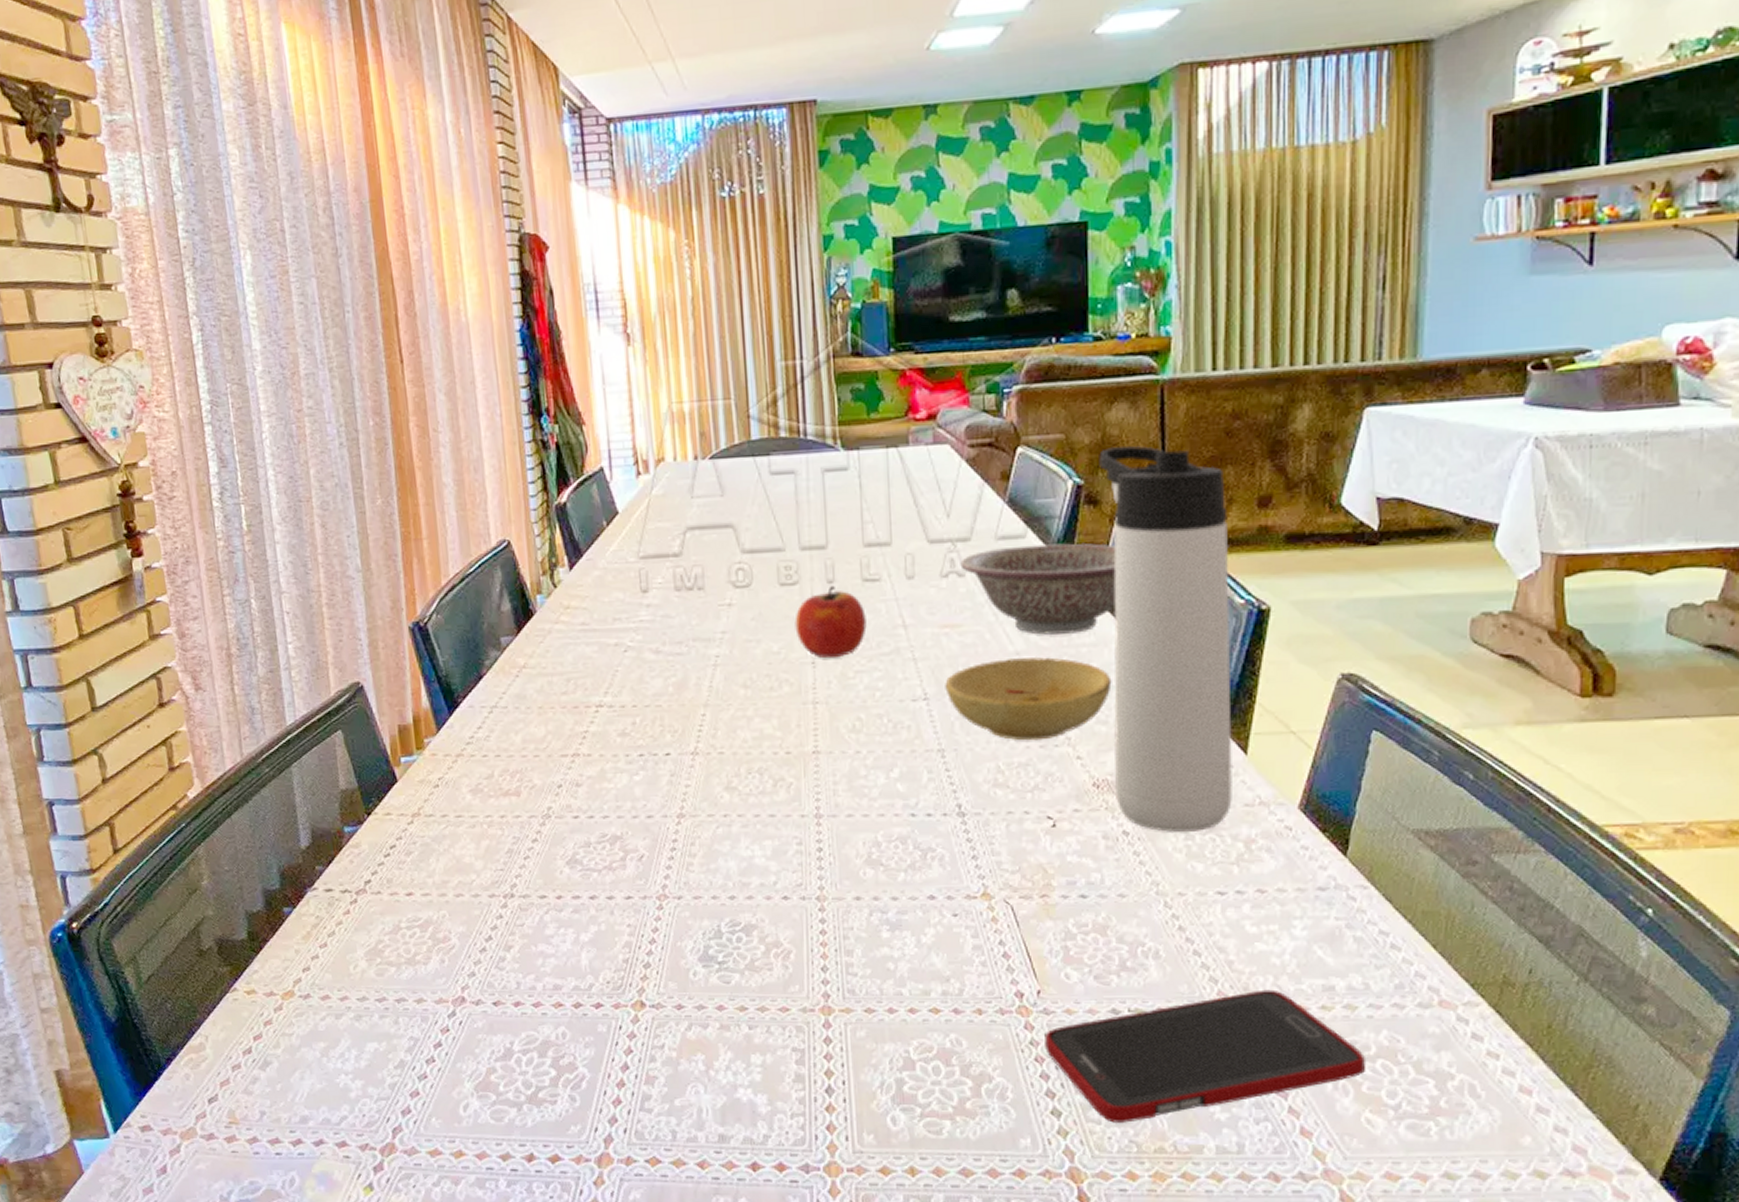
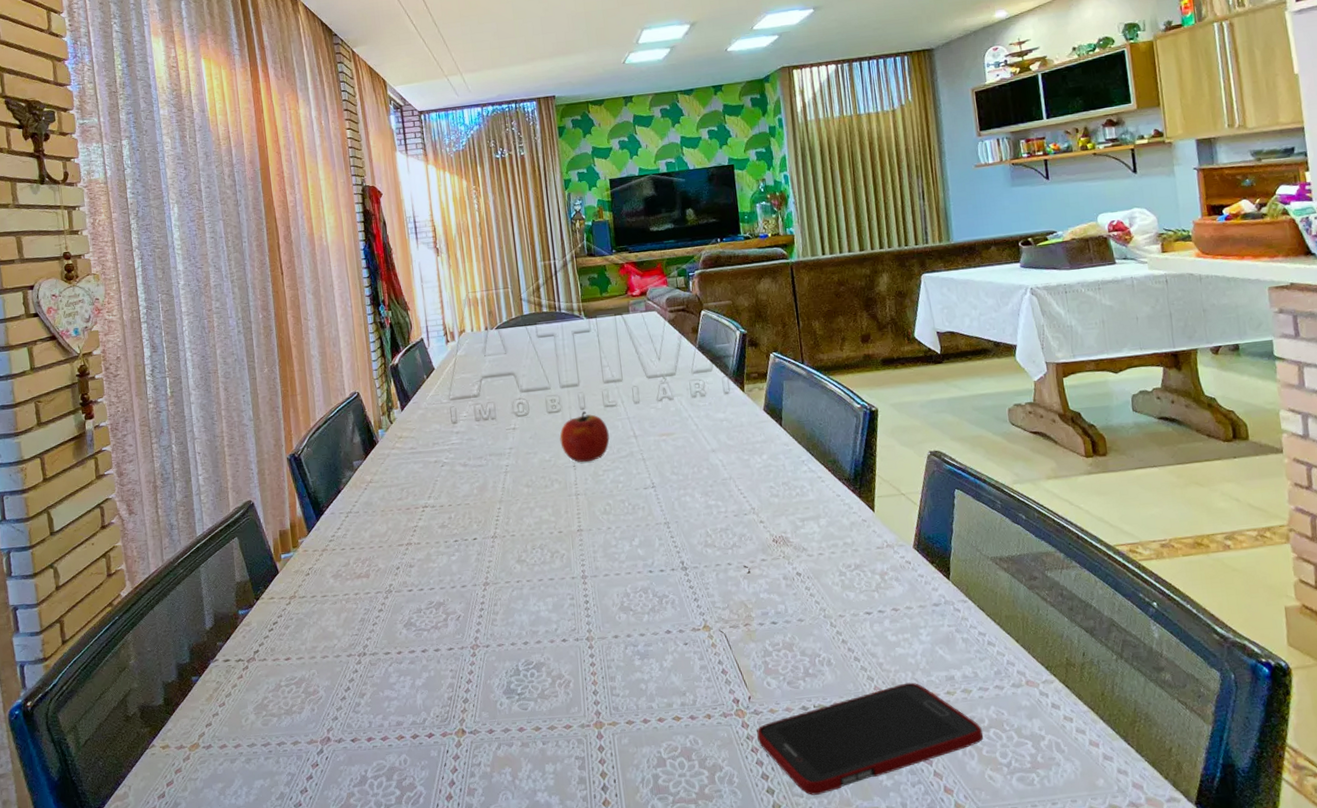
bowl: present [945,657,1112,741] -> none [666,452,779,513]
decorative bowl: present [960,543,1117,635] -> none [669,372,776,437]
thermos bottle: present [1099,446,1232,832] -> none [755,306,868,571]

